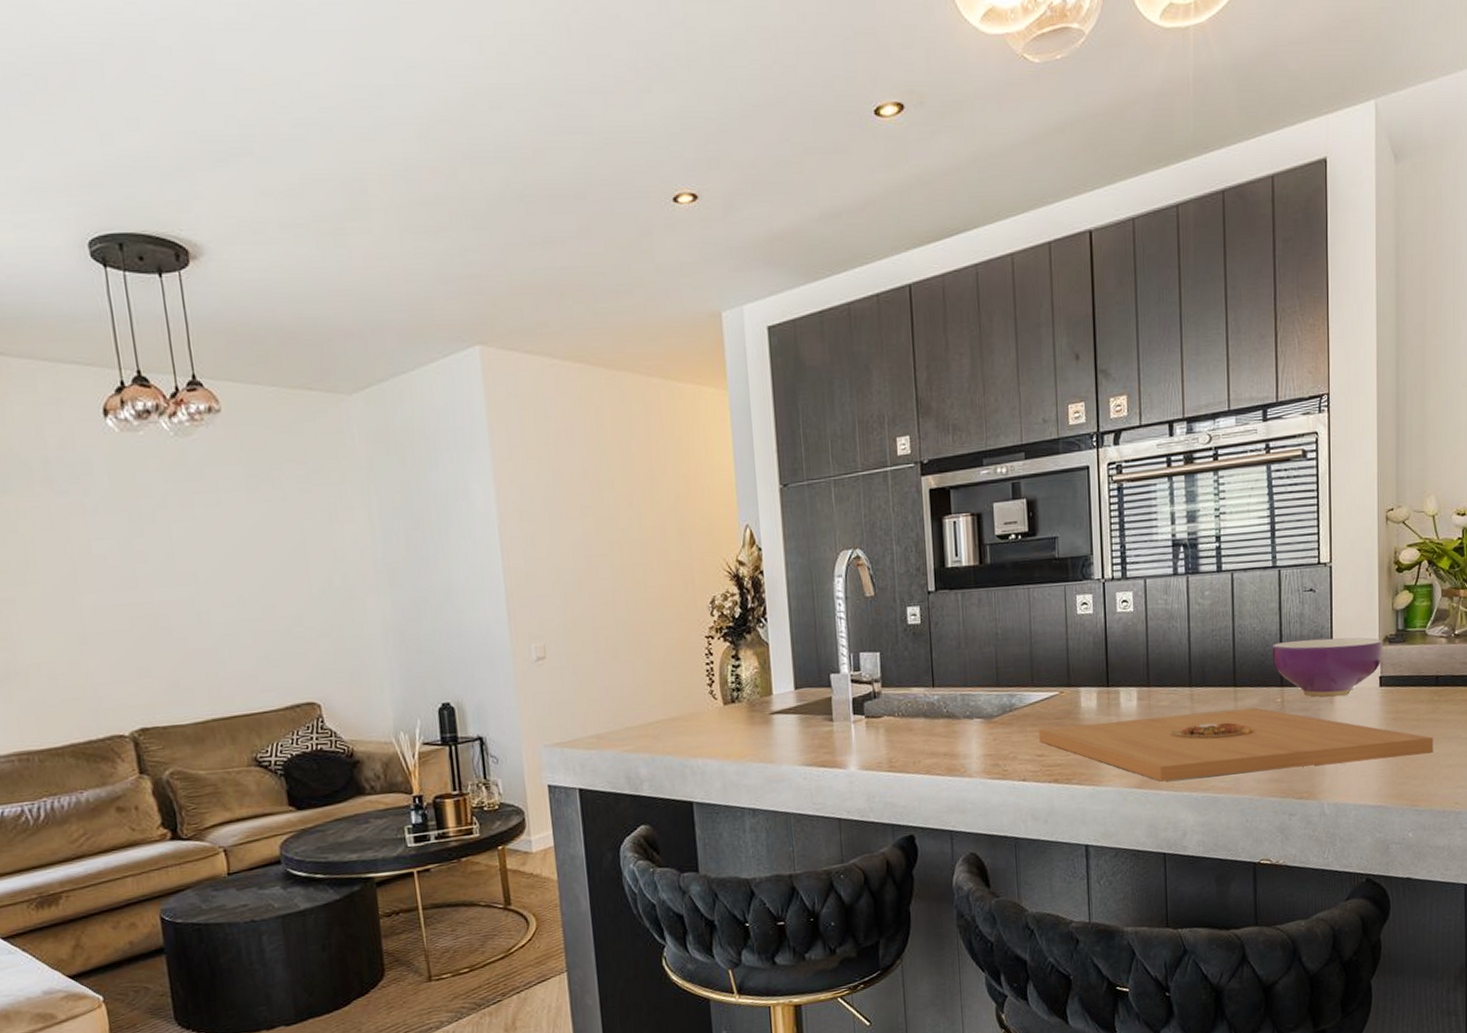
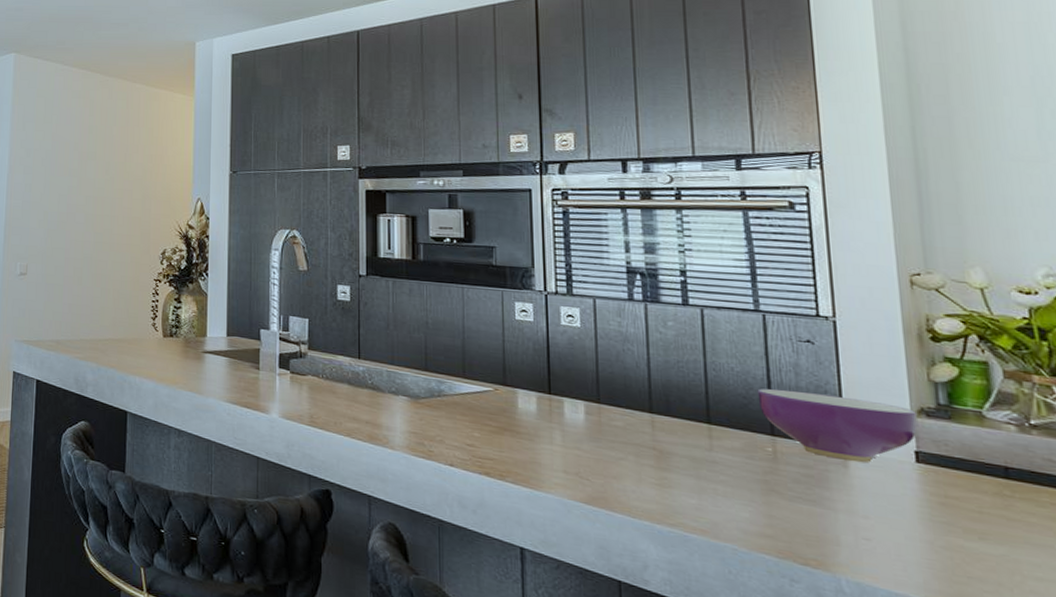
platter: present [1038,707,1434,782] -> none [468,419,1010,557]

